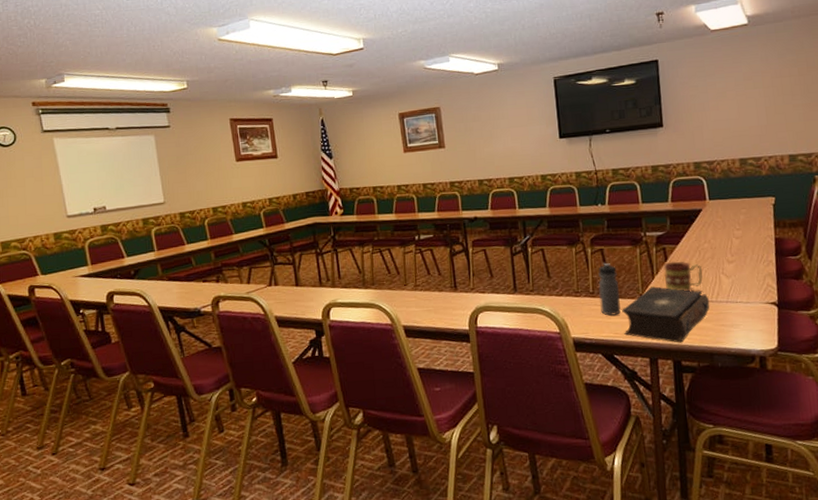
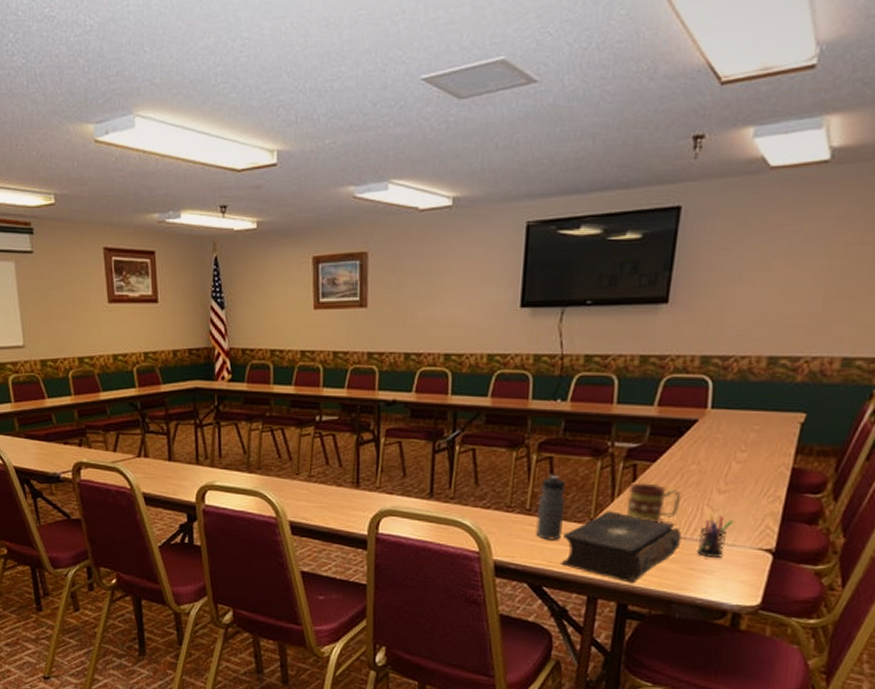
pen holder: none [721,279,744,314] -> present [696,513,734,558]

